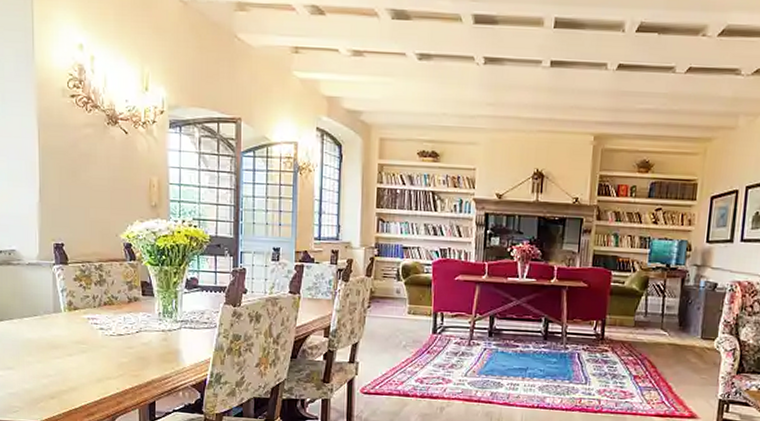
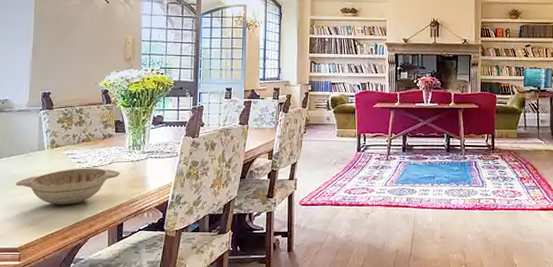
decorative bowl: none [30,335,150,378] -> present [15,168,121,205]

